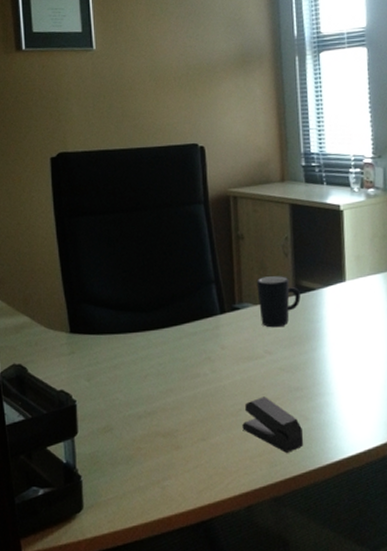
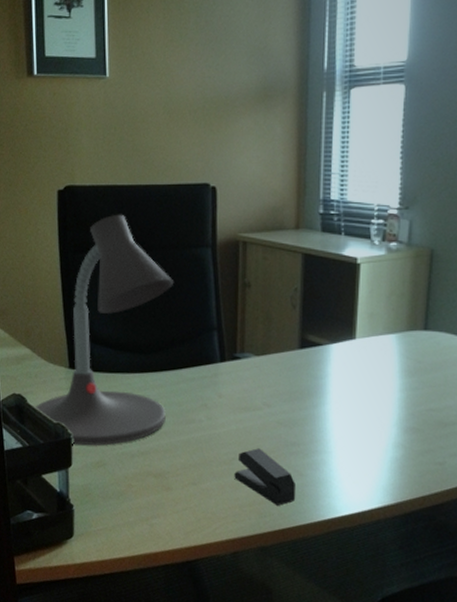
desk lamp: none [34,177,171,412] -> present [33,214,173,446]
mug: present [256,275,301,328] -> none [260,326,306,381]

